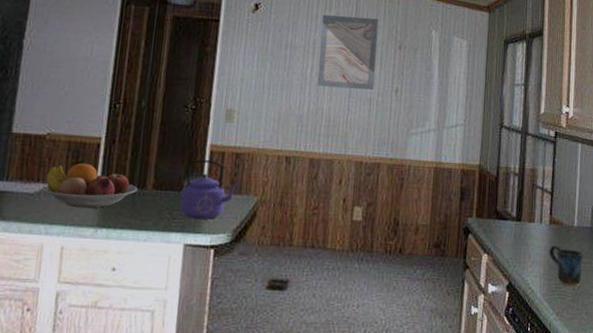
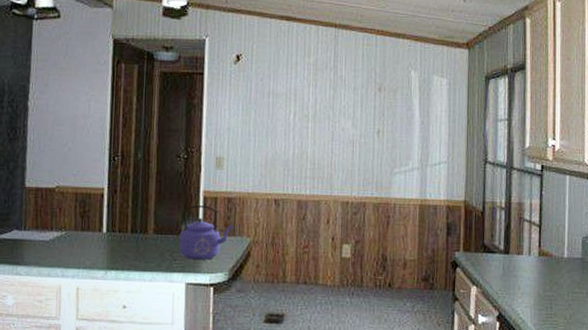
fruit bowl: present [42,163,138,209] -> none [56,212,140,253]
wall art: present [317,15,379,91] -> none [300,61,357,133]
mug: present [549,245,584,285] -> none [539,276,575,315]

